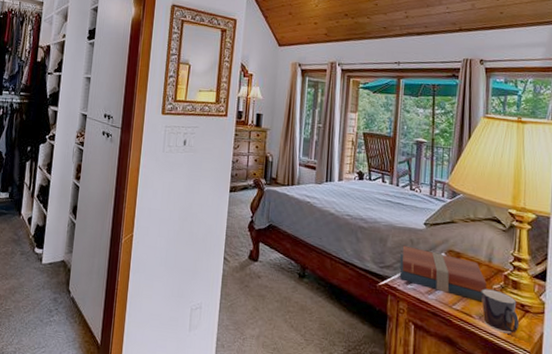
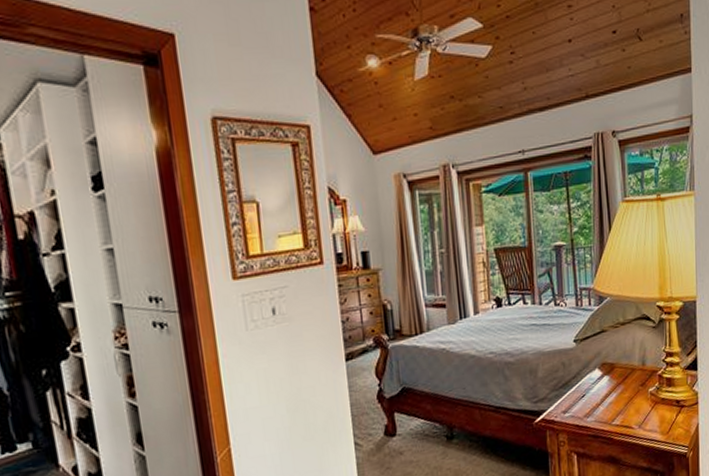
books: present [399,245,487,302] -> none [553,368,644,411]
mug: present [480,288,519,334] -> none [637,393,676,436]

